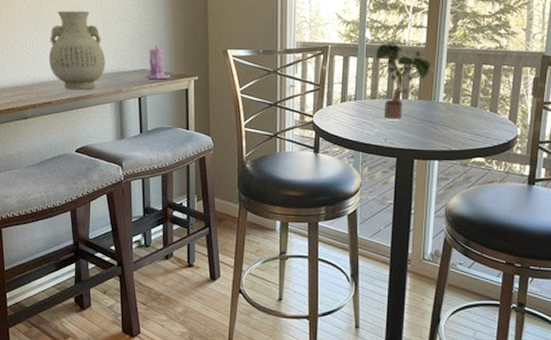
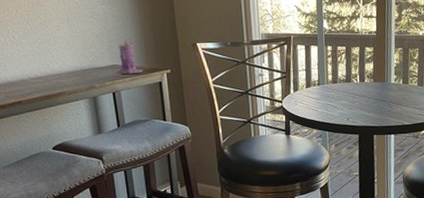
vase: present [48,11,106,90] -> none [12,9,75,88]
potted plant: present [373,37,435,119] -> none [331,27,386,101]

